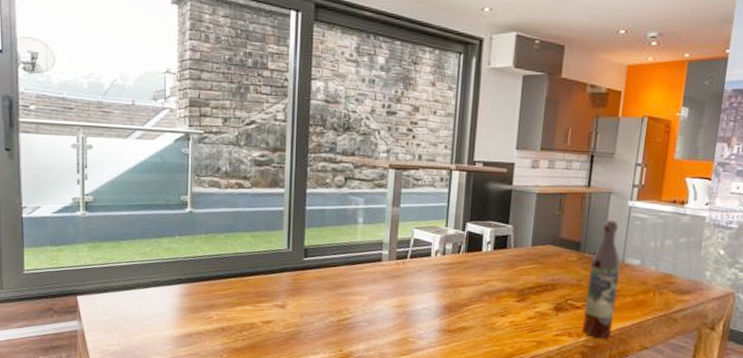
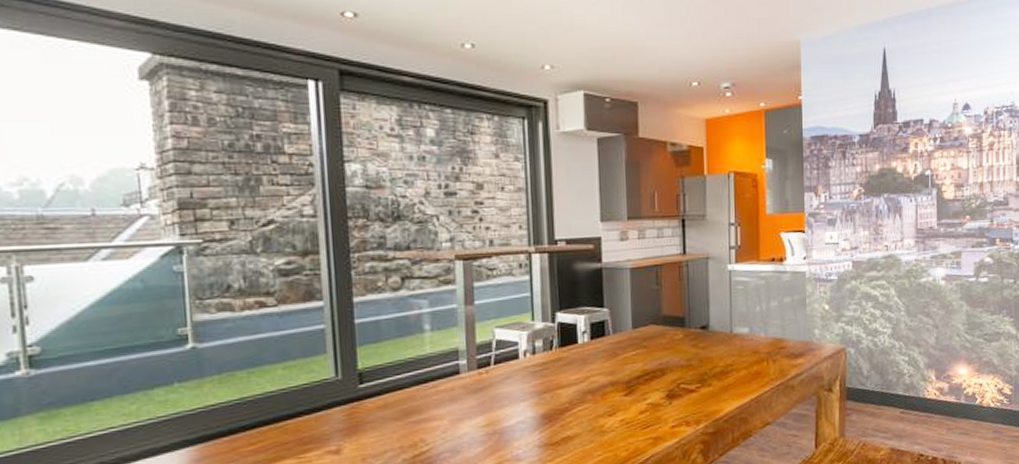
wine bottle: present [581,220,621,340] -> none [697,288,731,423]

